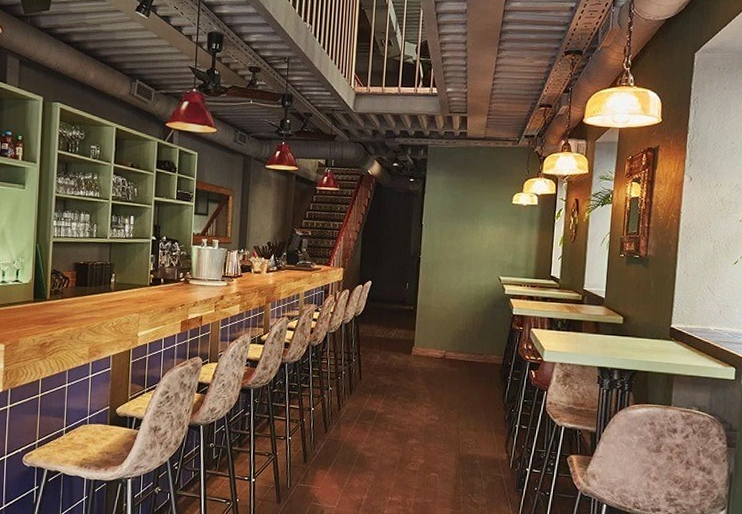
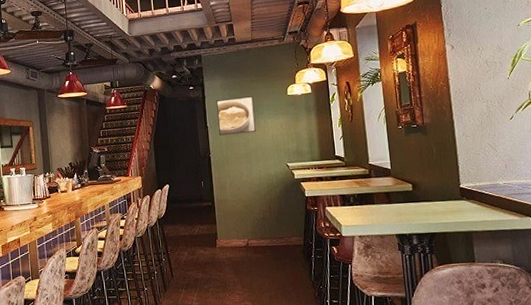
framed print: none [434,197,476,239] -> present [216,96,257,136]

